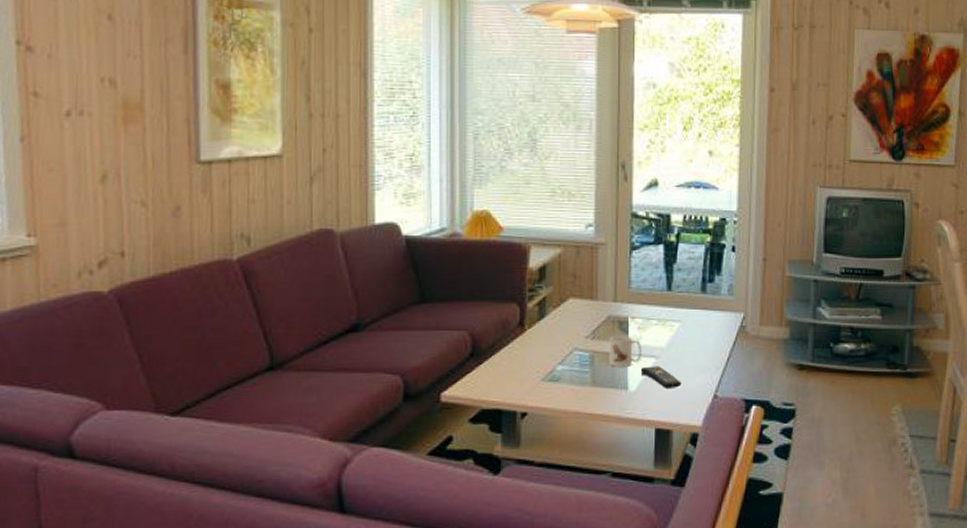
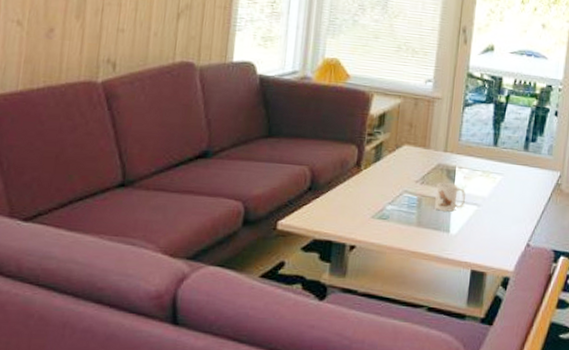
remote control: present [640,366,682,388] -> none [462,213,499,235]

